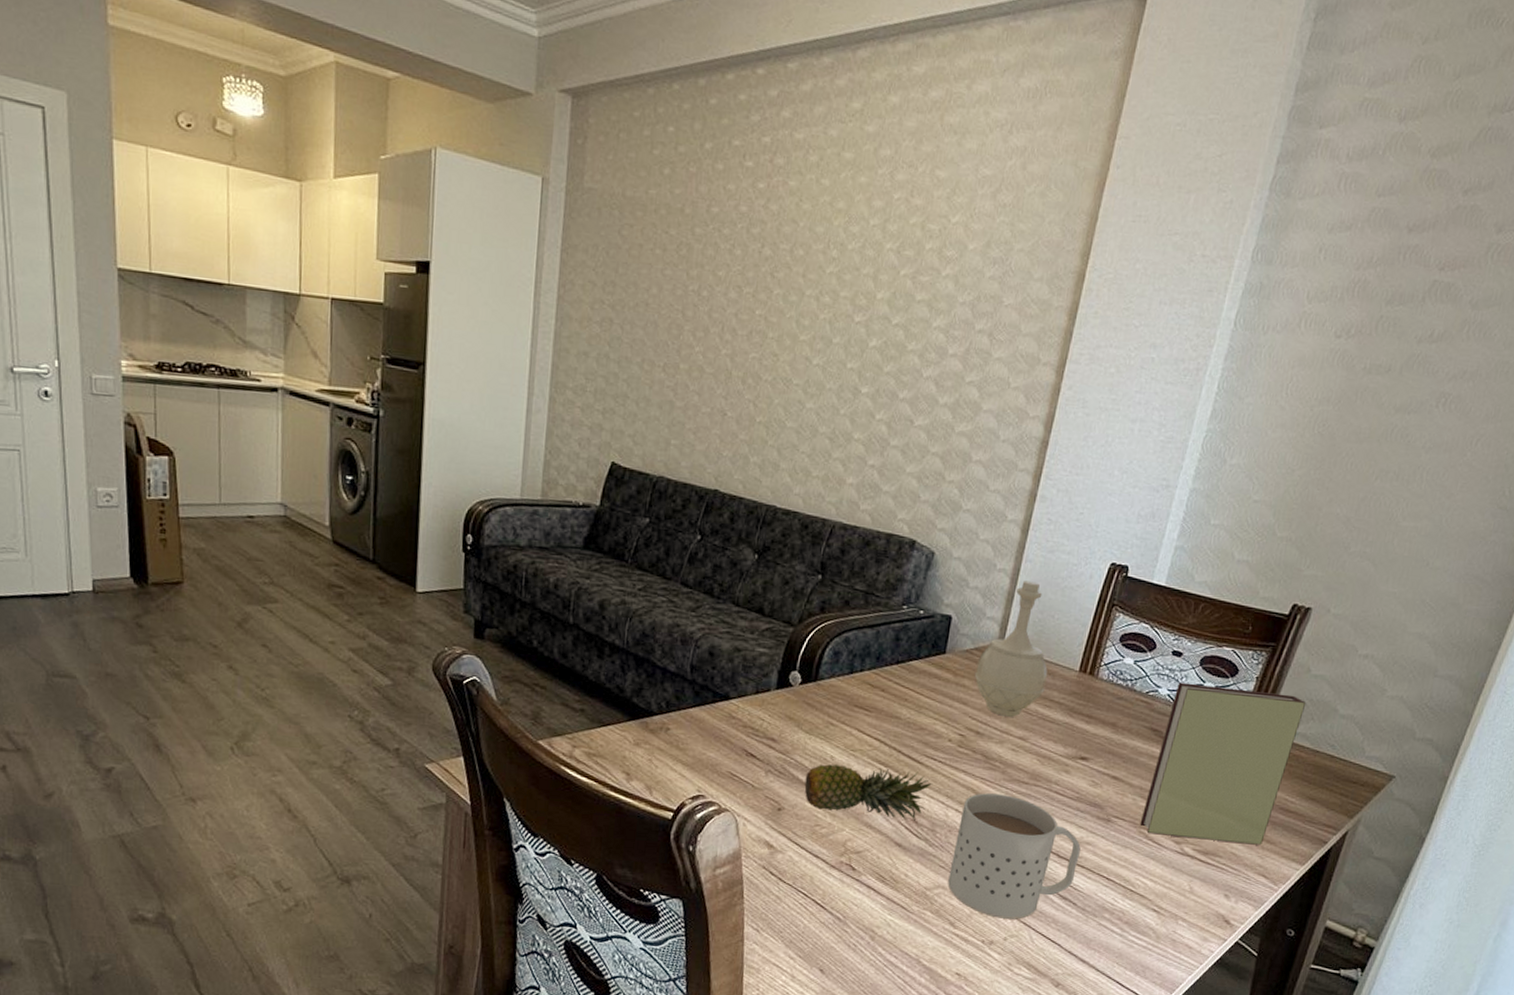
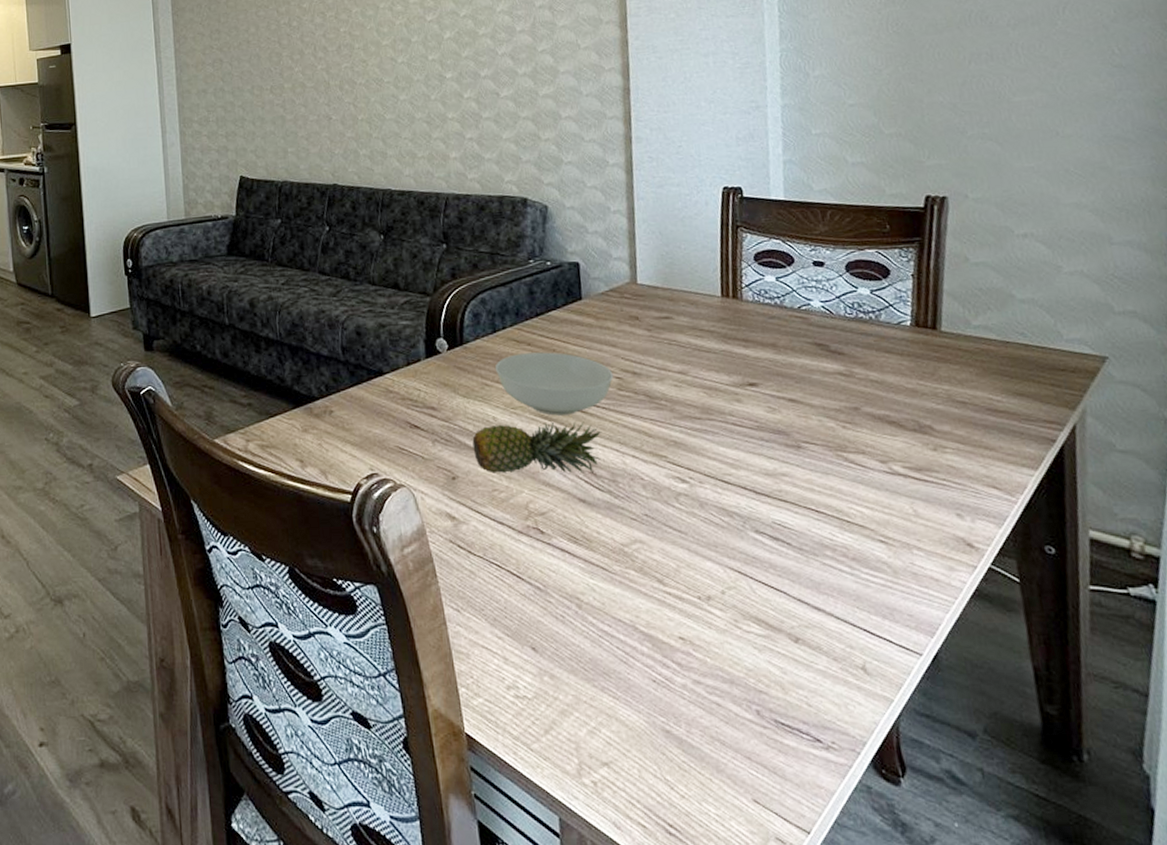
bowl: none [843,698,958,764] -> present [494,352,614,416]
mug: present [948,793,1081,920] -> none [639,433,780,569]
bottle: present [974,581,1048,717] -> none [615,217,692,353]
book: present [1139,682,1306,845] -> none [829,287,981,456]

